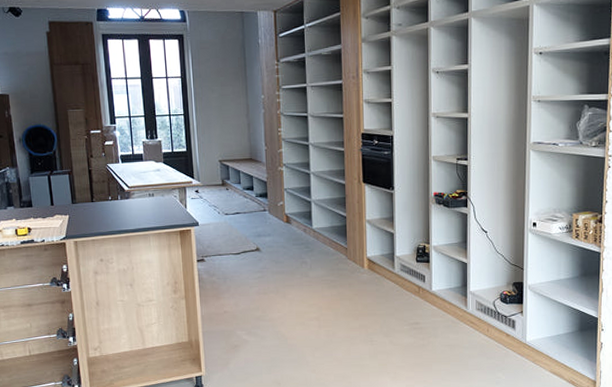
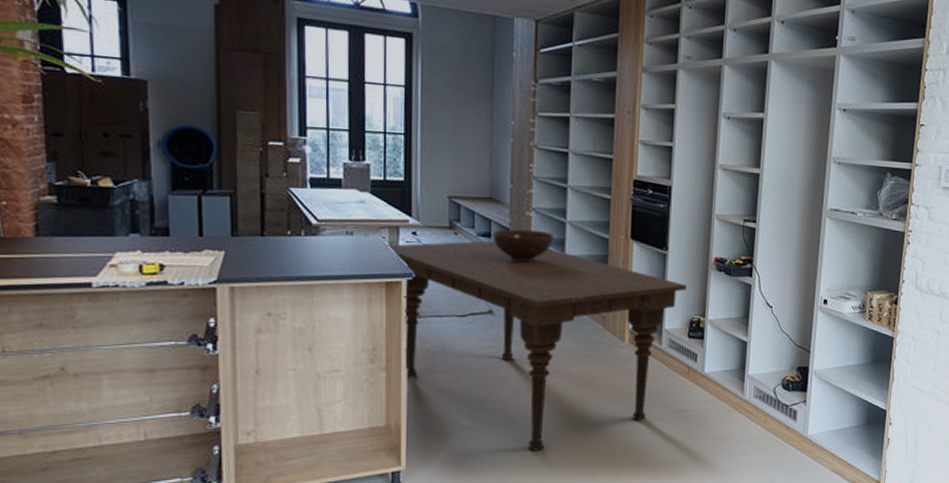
dining table: none [177,193,412,359] -> present [385,240,687,451]
fruit bowl: none [254,181,302,208] -> present [492,229,554,262]

